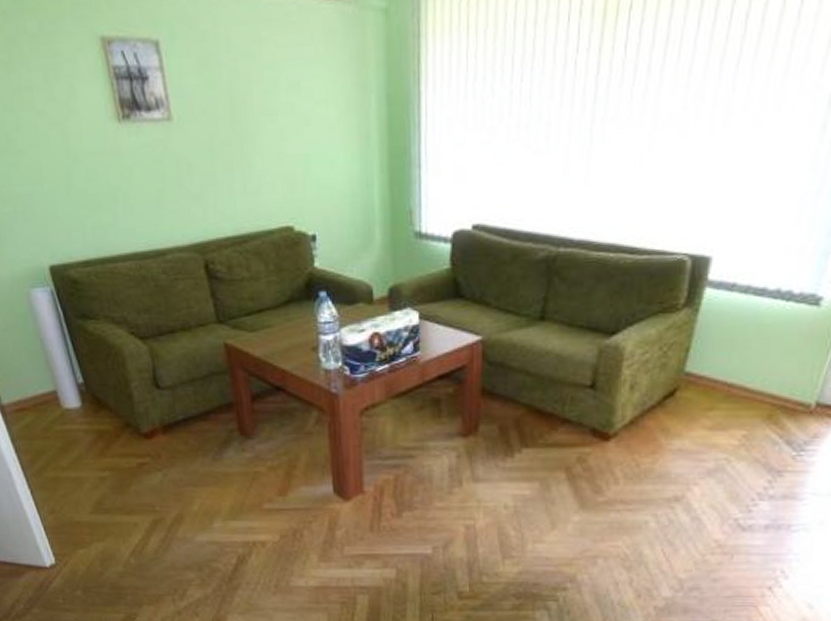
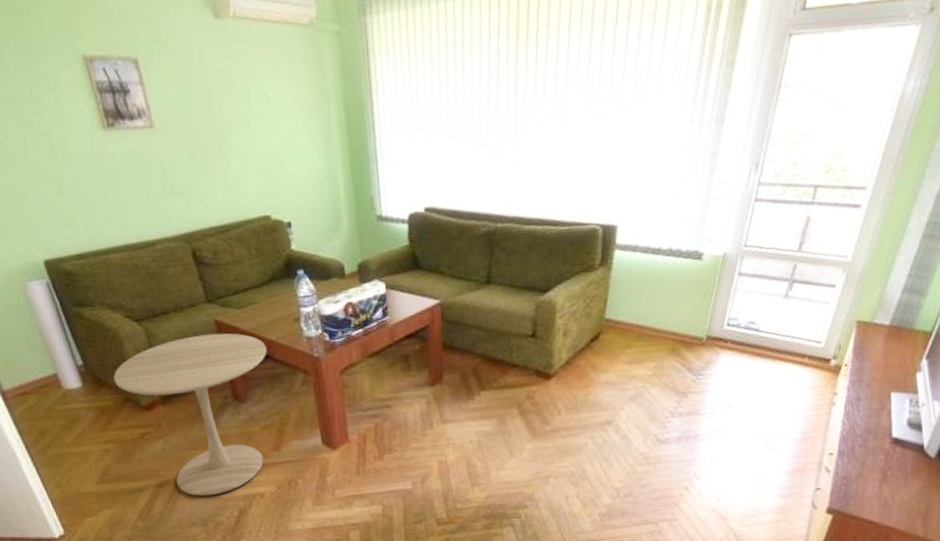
side table: none [113,358,279,539] -> present [113,333,267,497]

